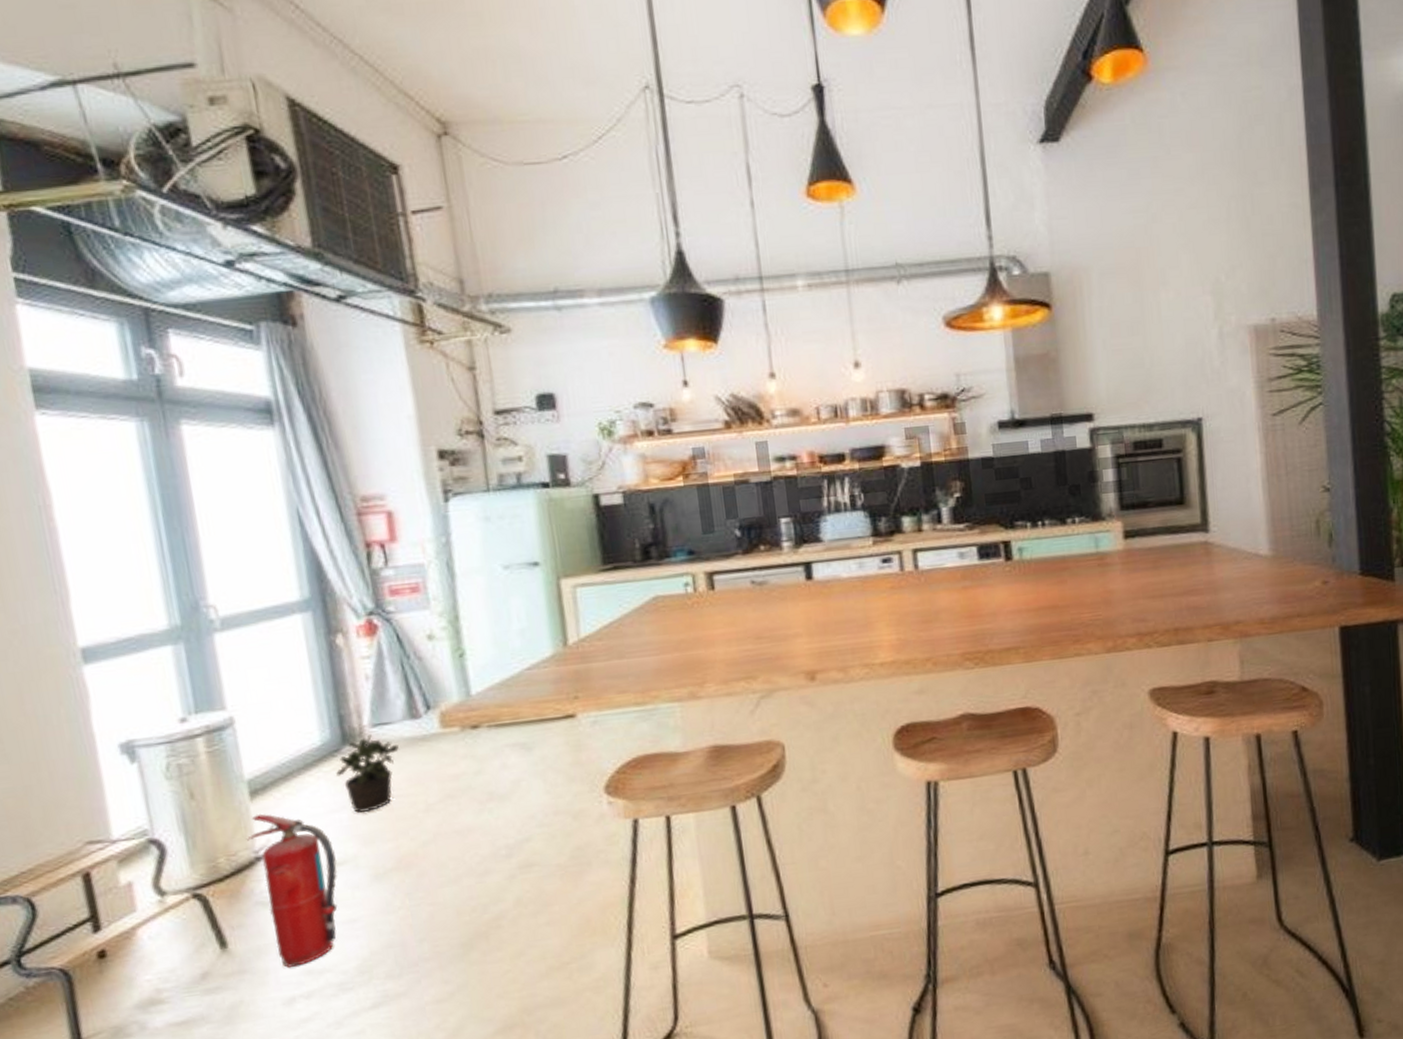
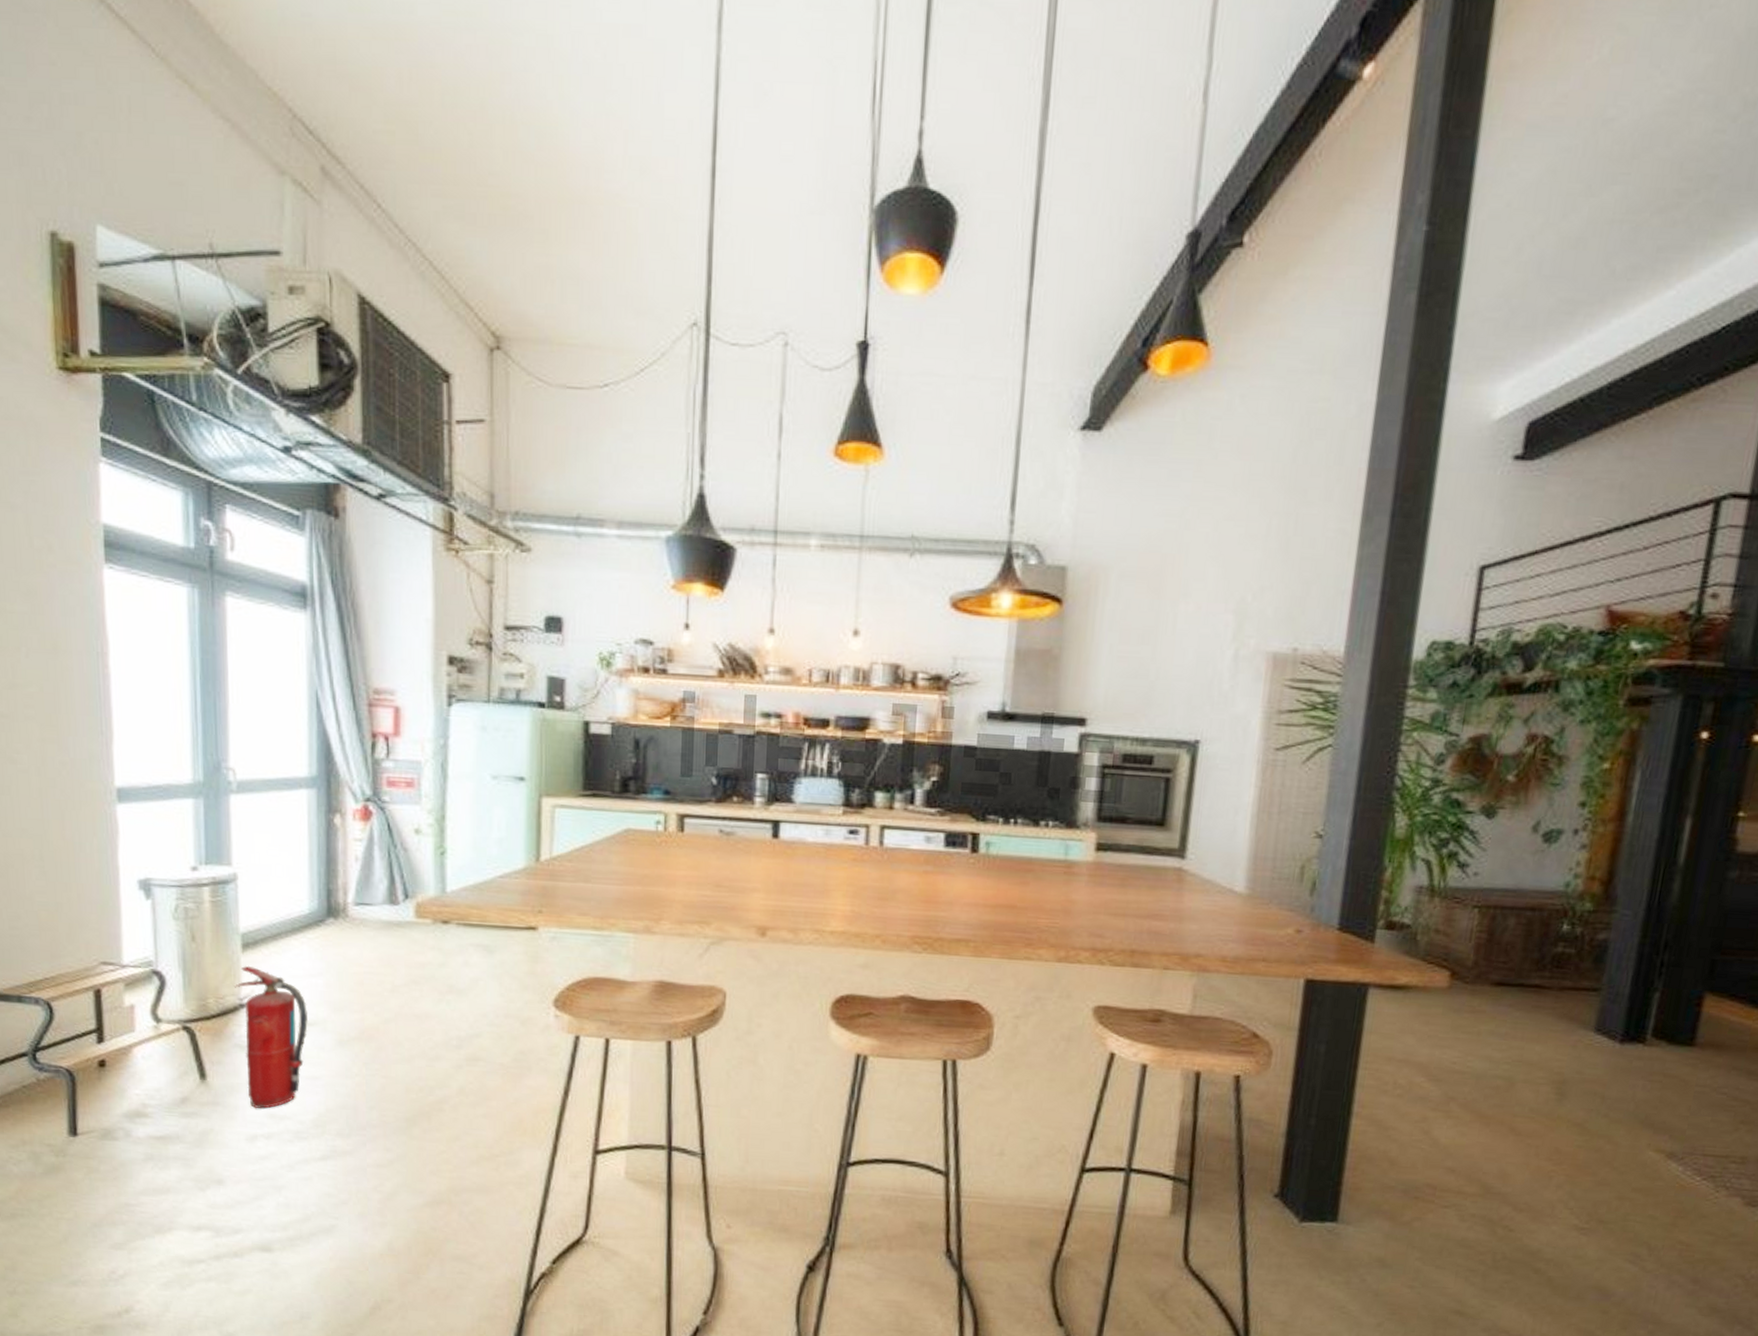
potted plant: present [336,734,399,813] -> none [318,911,376,983]

